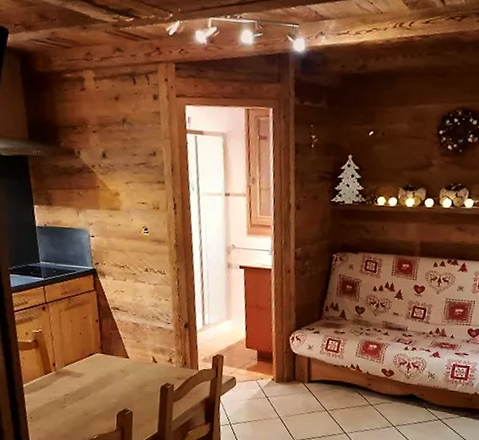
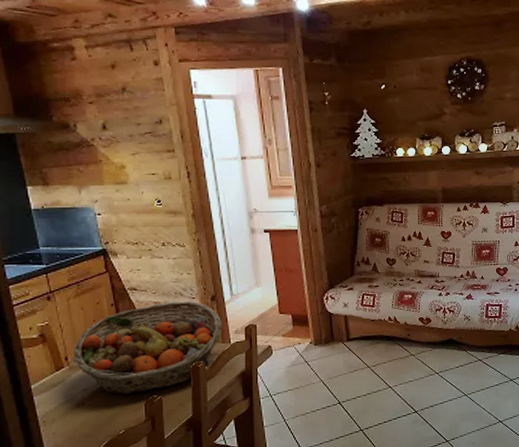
fruit basket: none [59,324,193,405] -> present [73,301,222,395]

